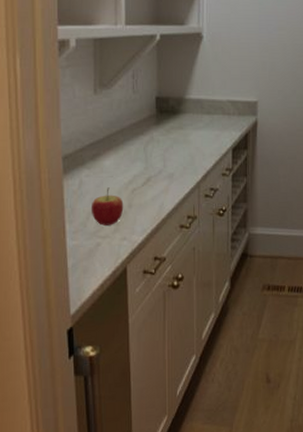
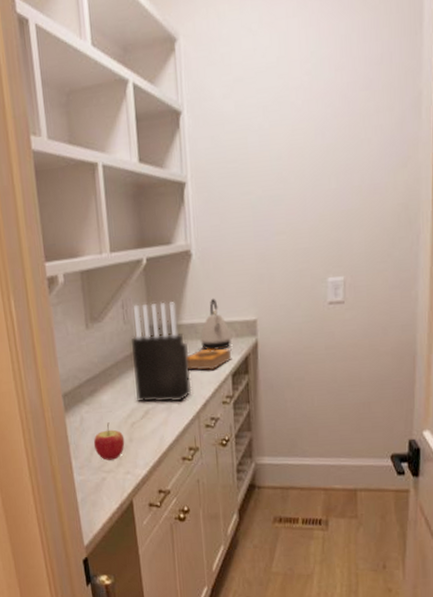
knife block: none [138,76,195,171] -> present [131,302,192,403]
hardback book: none [192,123,234,144] -> present [187,348,232,371]
kettle: none [205,78,235,125] -> present [200,298,232,350]

